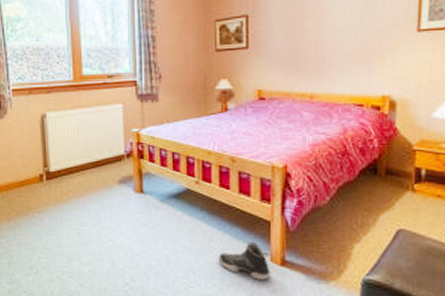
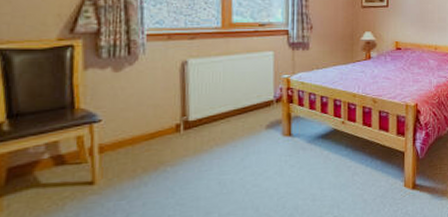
sneaker: present [218,241,271,280] -> none [360,171,404,204]

